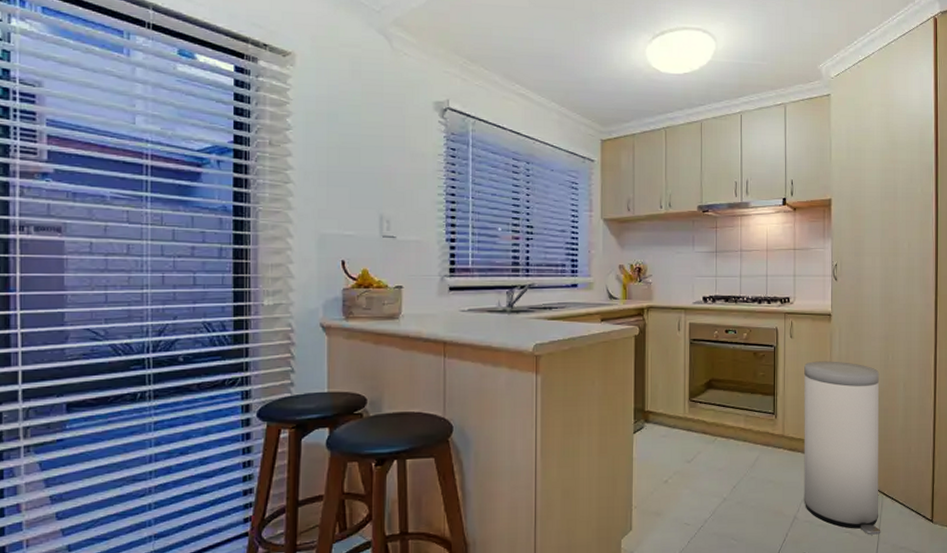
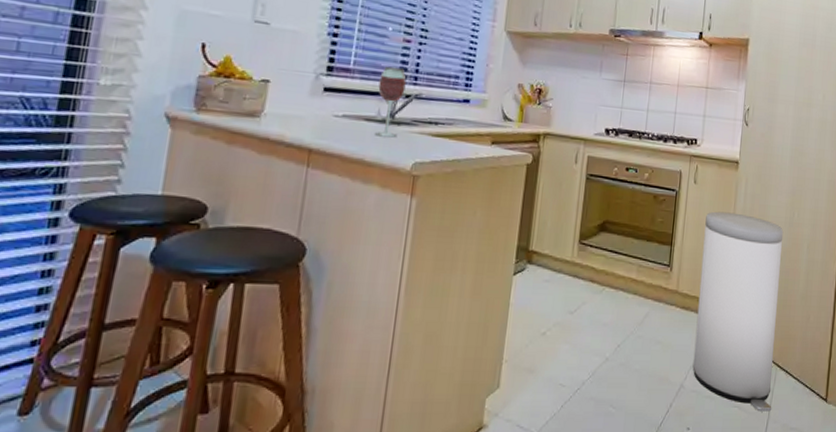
wineglass: none [496,262,519,325] -> present [374,66,407,138]

